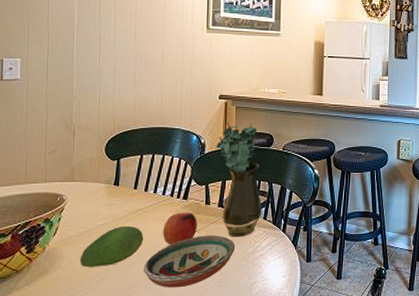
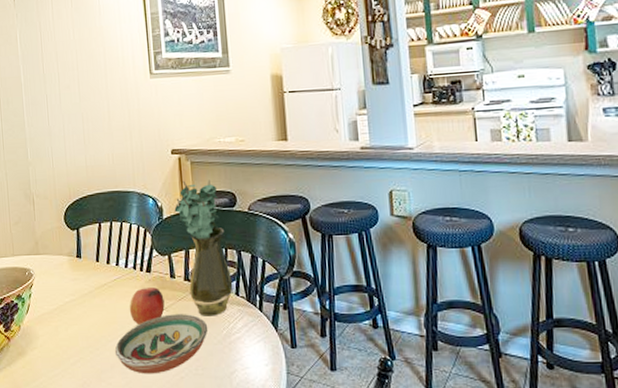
fruit: present [79,225,144,267] -> none [53,302,112,348]

